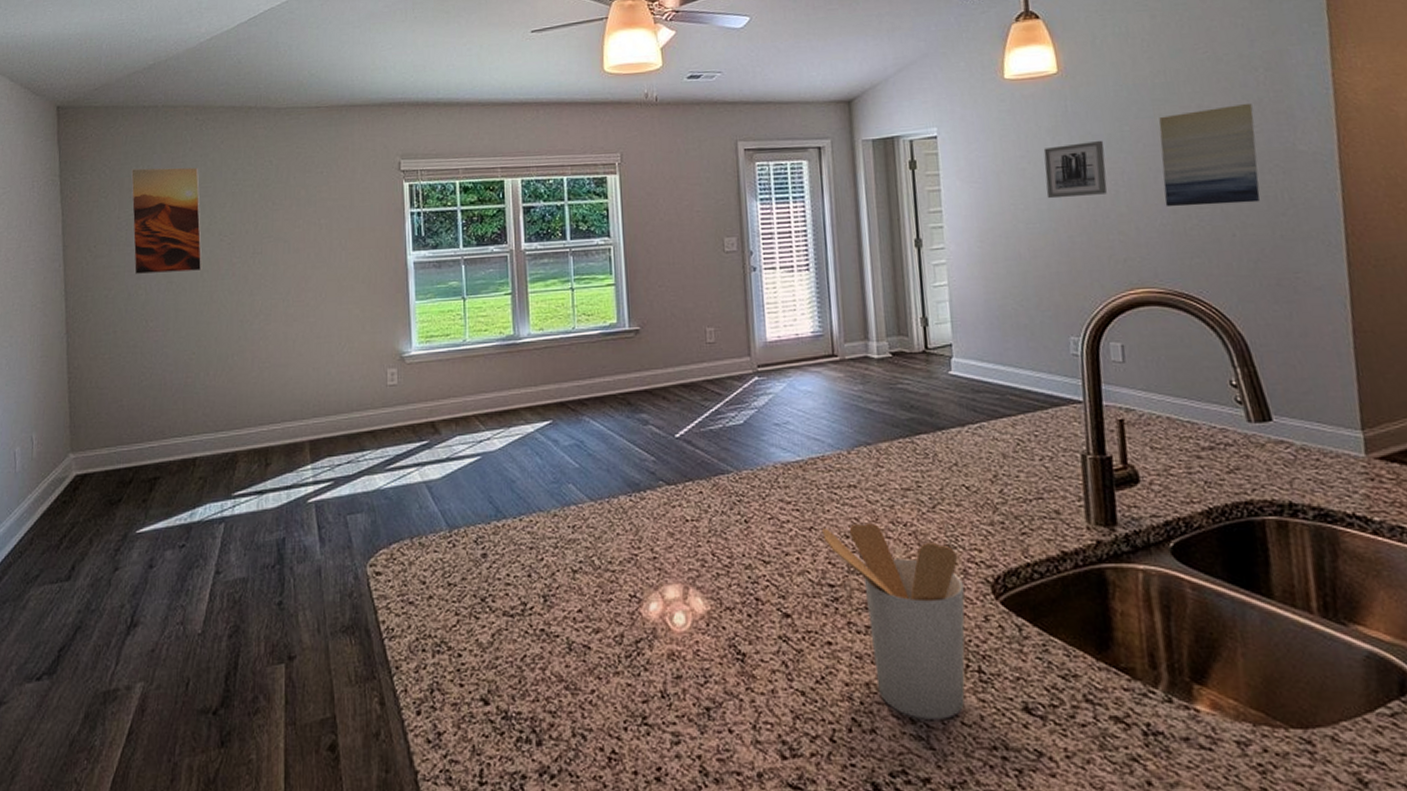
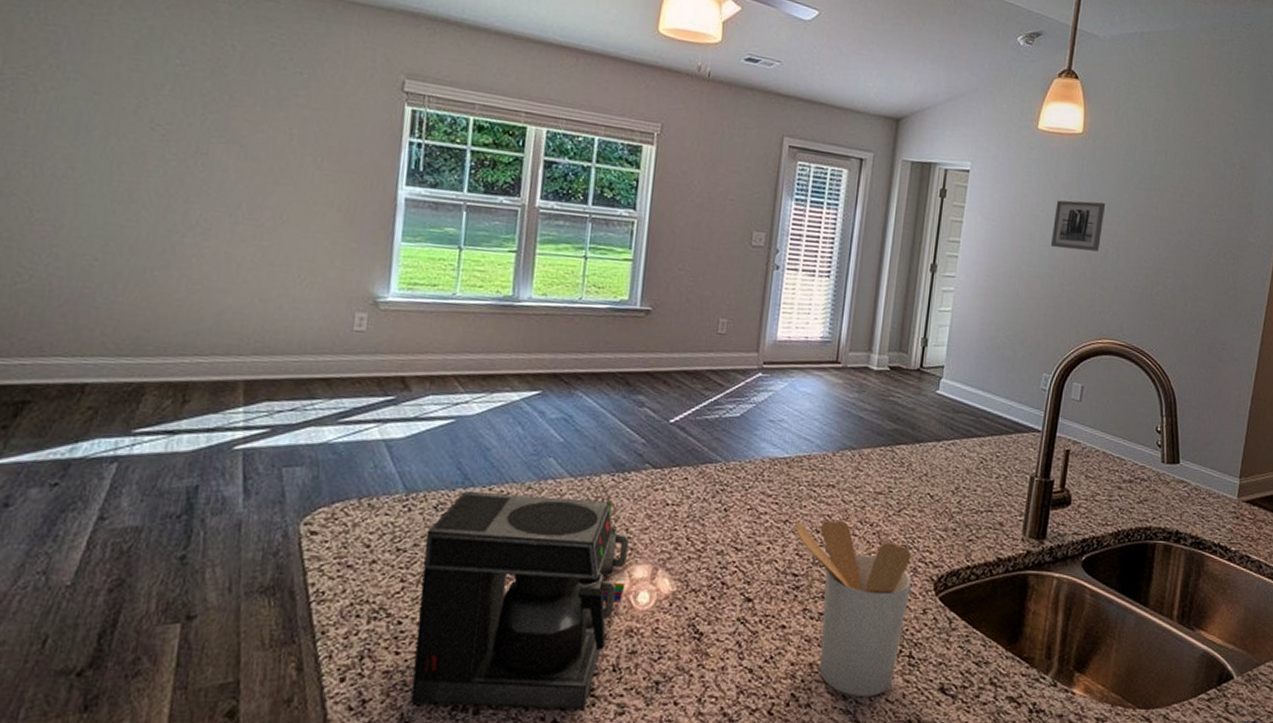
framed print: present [130,167,203,275] -> none [18,13,130,162]
coffee maker: none [471,515,660,740] -> present [410,492,629,711]
wall art: present [1159,104,1260,207] -> none [1141,191,1224,280]

